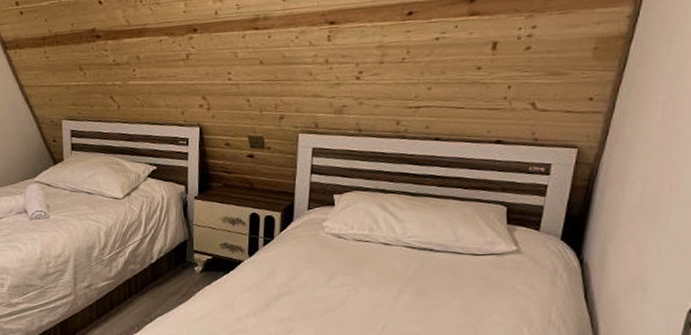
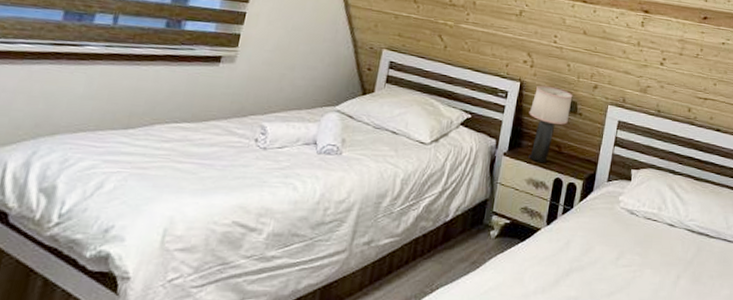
table lamp: none [213,125,258,202] -> present [528,85,573,164]

